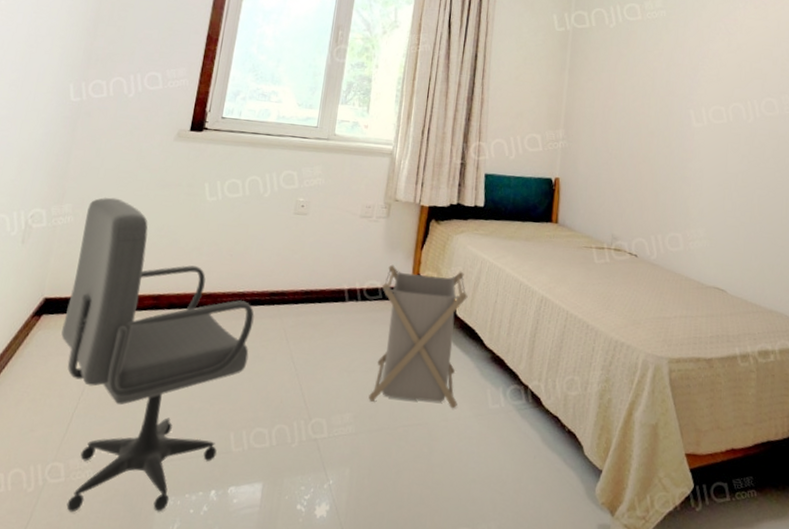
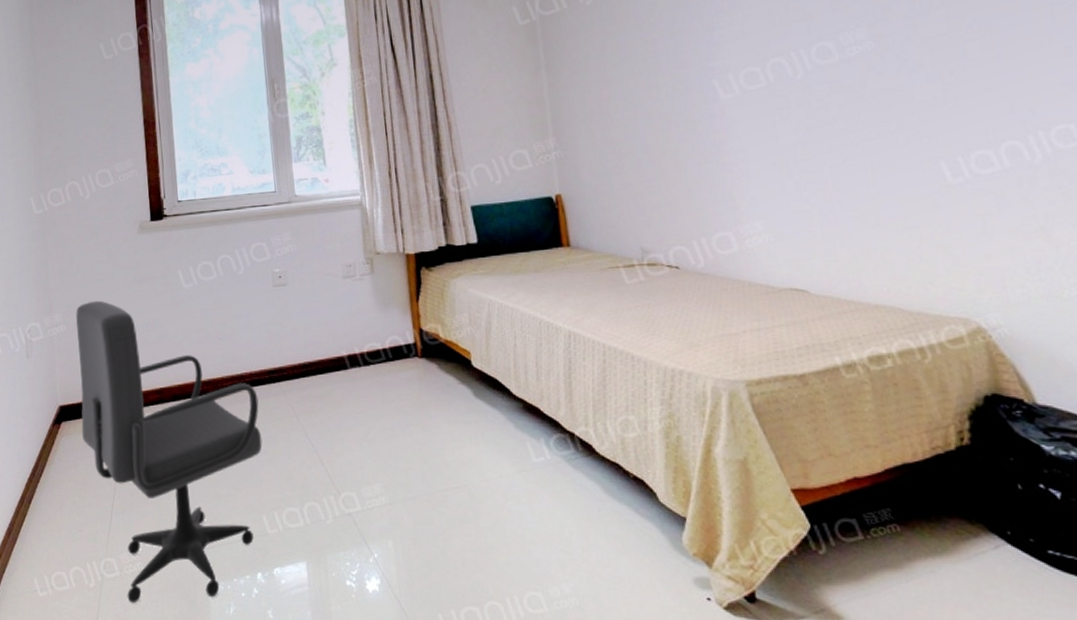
laundry basket: present [368,264,468,409] -> none [383,318,496,469]

